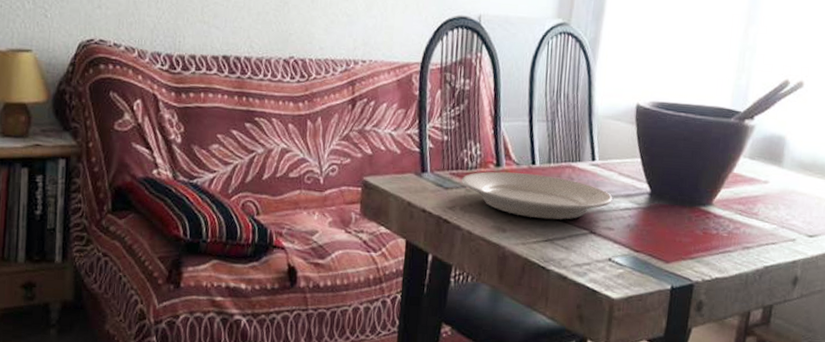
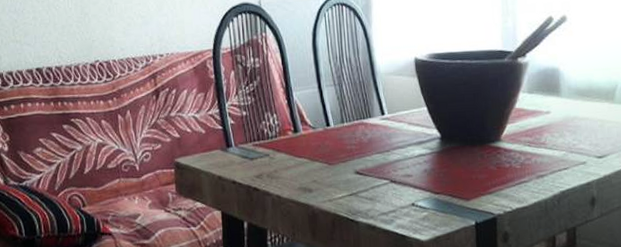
plate: present [462,171,613,220] -> none [265,134,407,175]

